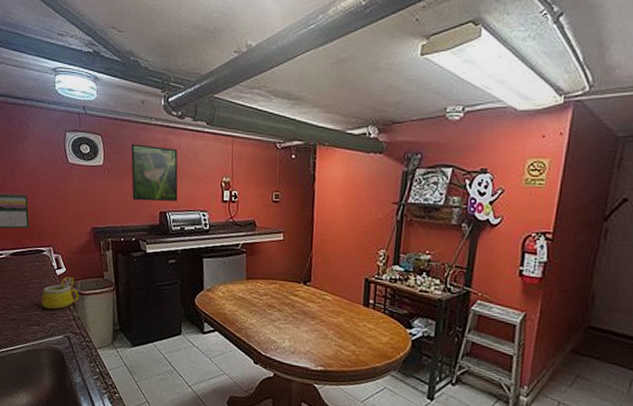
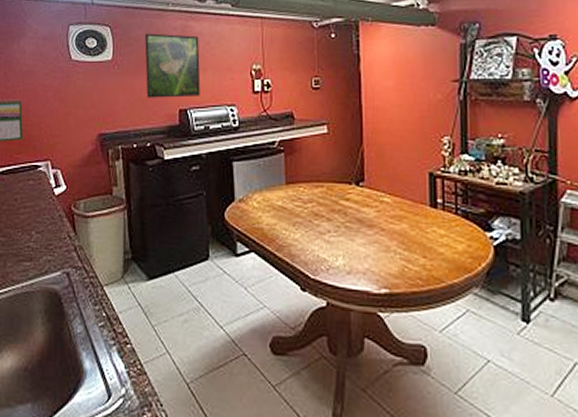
mug: present [42,277,79,310] -> none [35,196,82,239]

